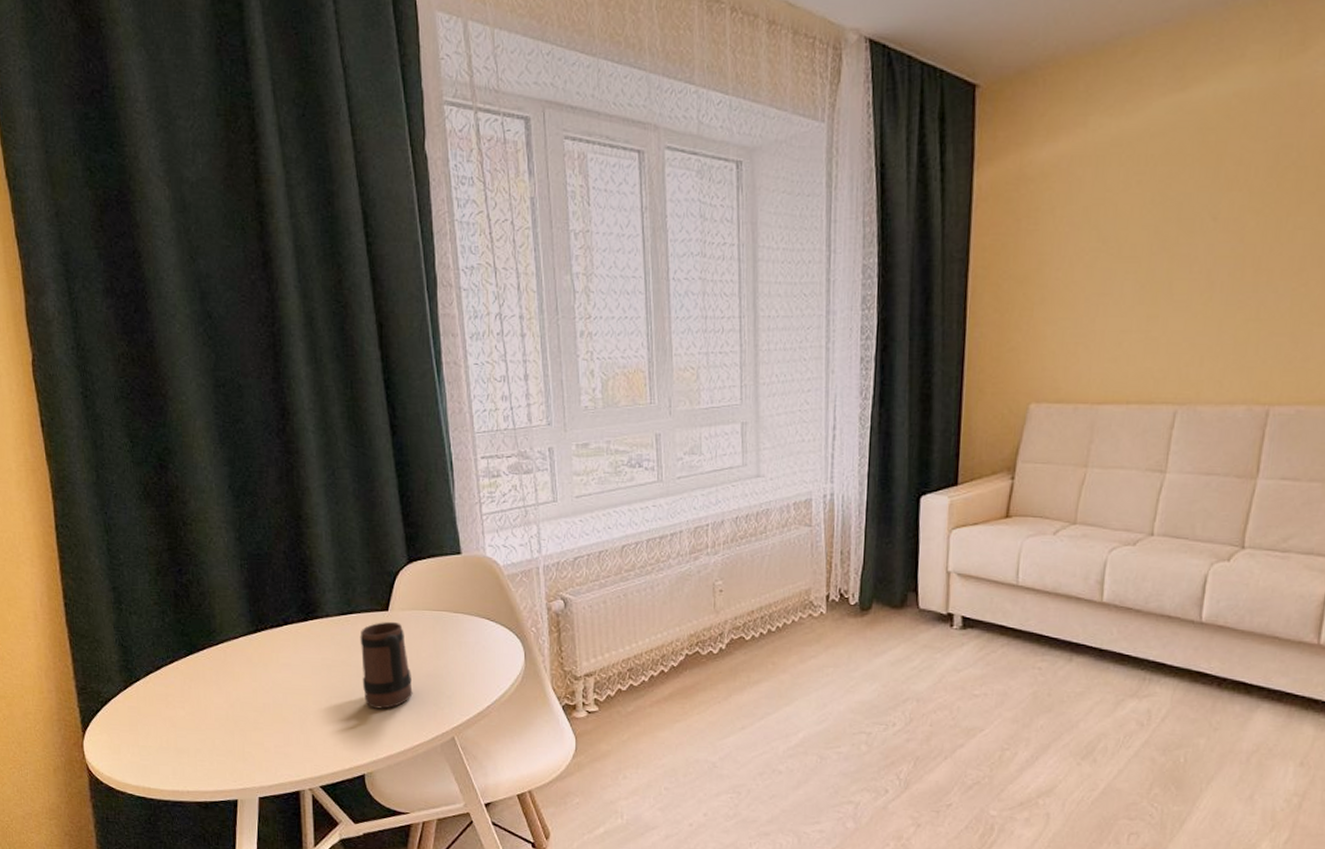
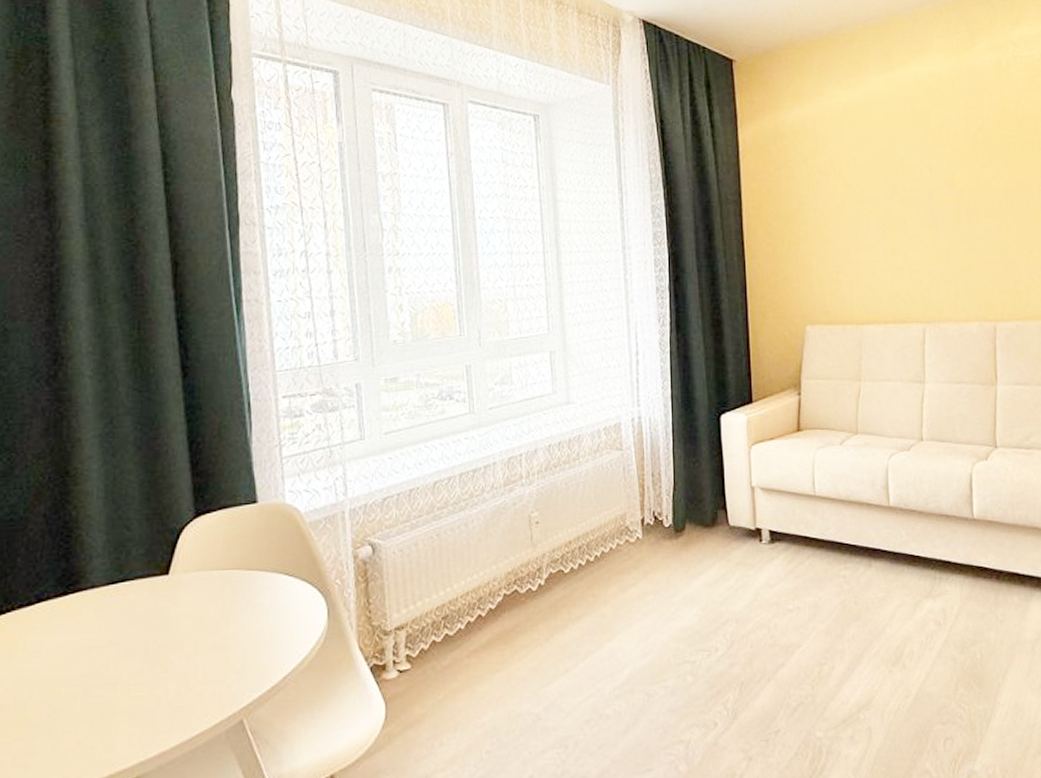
mug: present [360,621,413,709] -> none [131,586,194,695]

